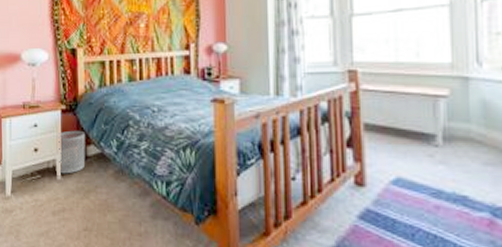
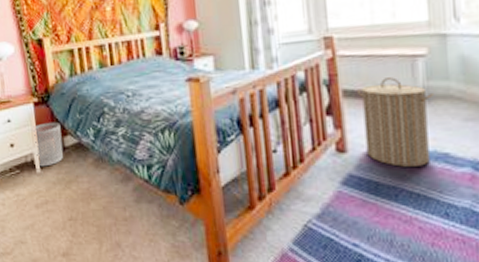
laundry hamper: none [377,115,454,207] -> present [356,77,434,167]

